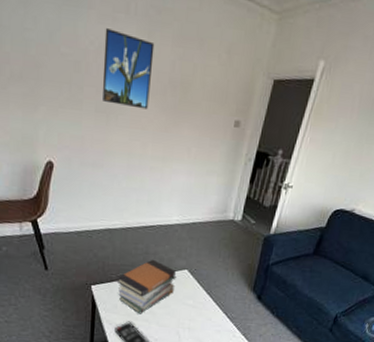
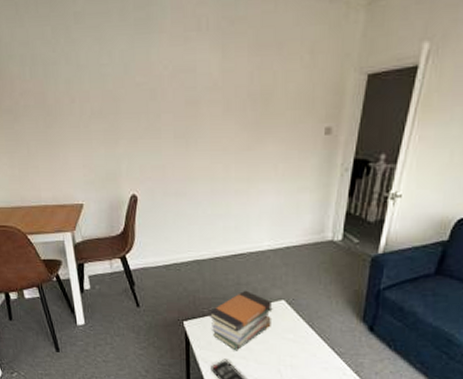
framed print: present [101,28,155,110] -> none [178,50,230,129]

